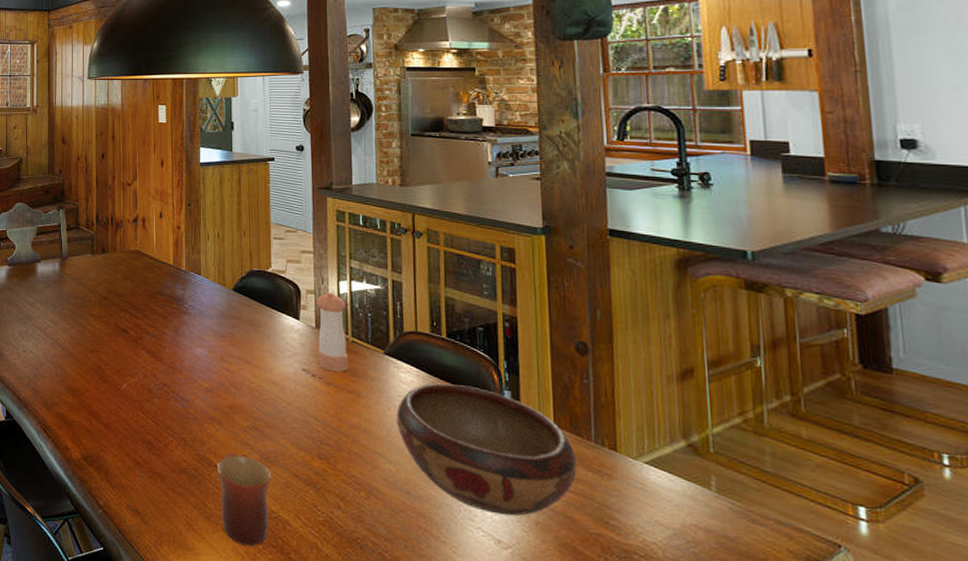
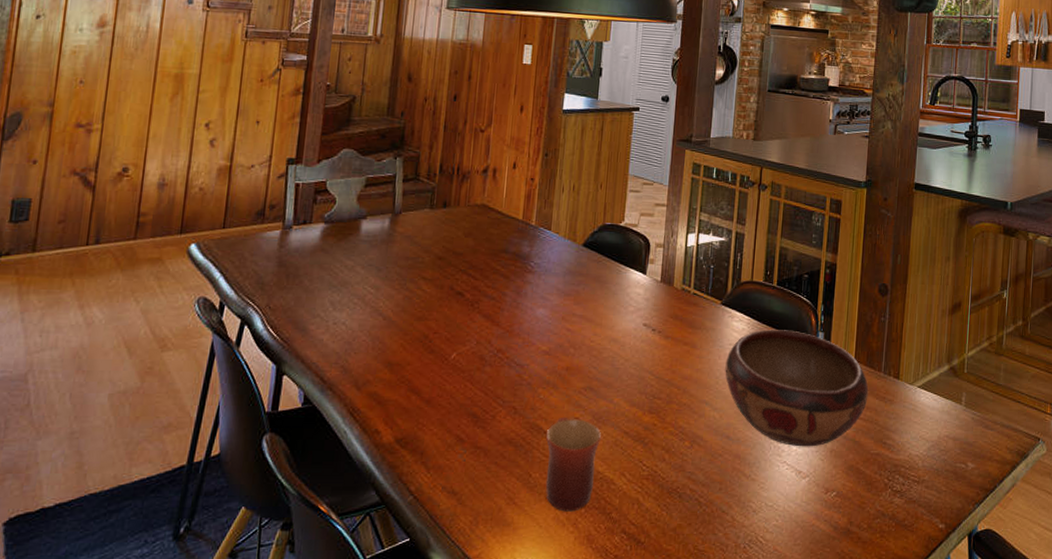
pepper shaker: present [316,293,348,372] -> none [659,246,692,325]

